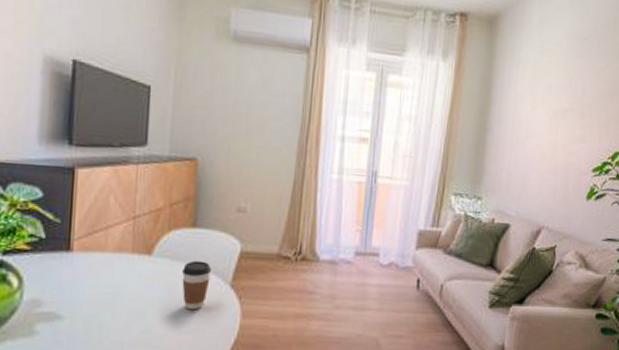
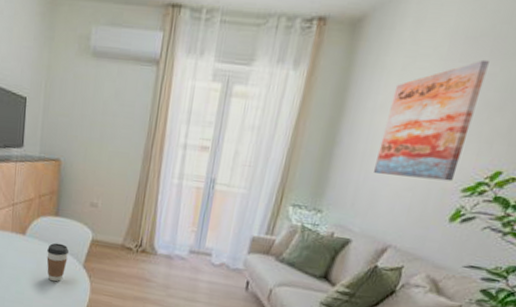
wall art: none [522,56,598,163] -> present [374,59,489,182]

